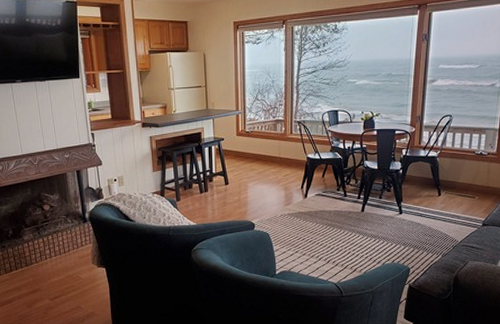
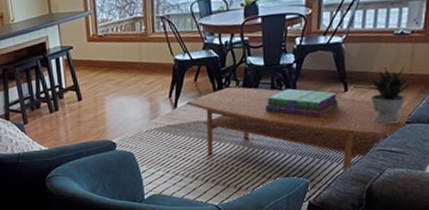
coffee table: none [316,185,491,264] -> present [187,87,416,175]
stack of books: none [378,190,435,215] -> present [265,88,340,118]
potted plant: none [456,179,492,225] -> present [368,67,418,125]

